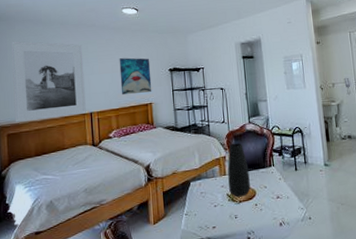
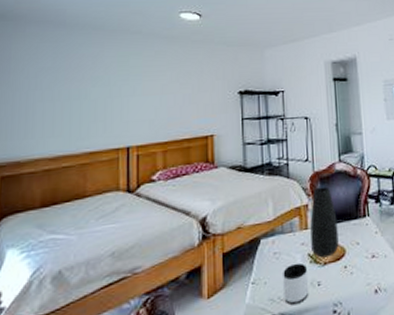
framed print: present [11,41,86,122] -> none [13,48,122,160]
wall art: present [119,57,152,95] -> none [172,75,215,123]
mug: none [208,200,229,232] -> present [283,263,309,306]

